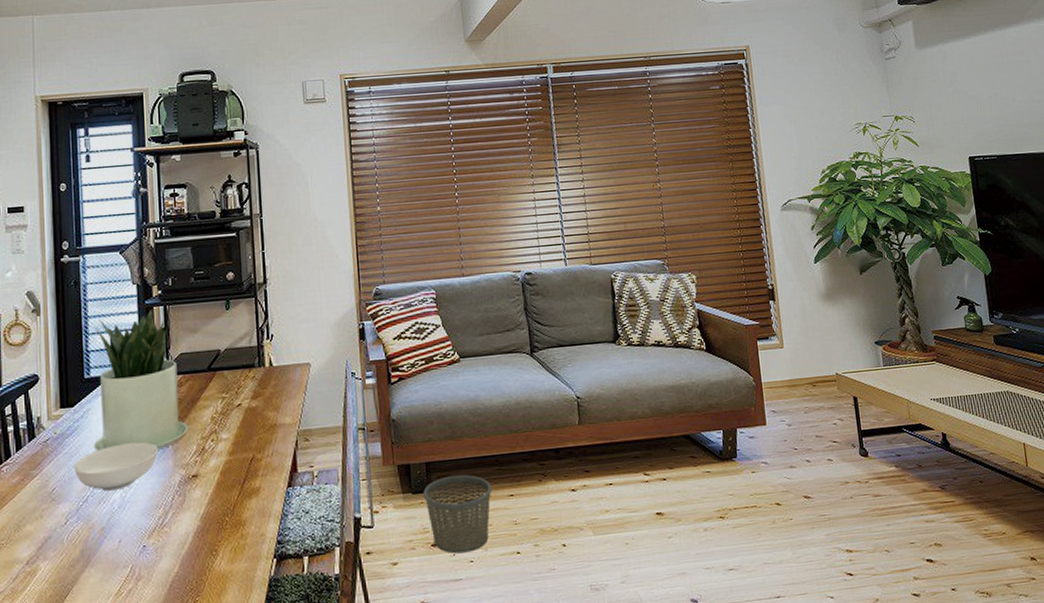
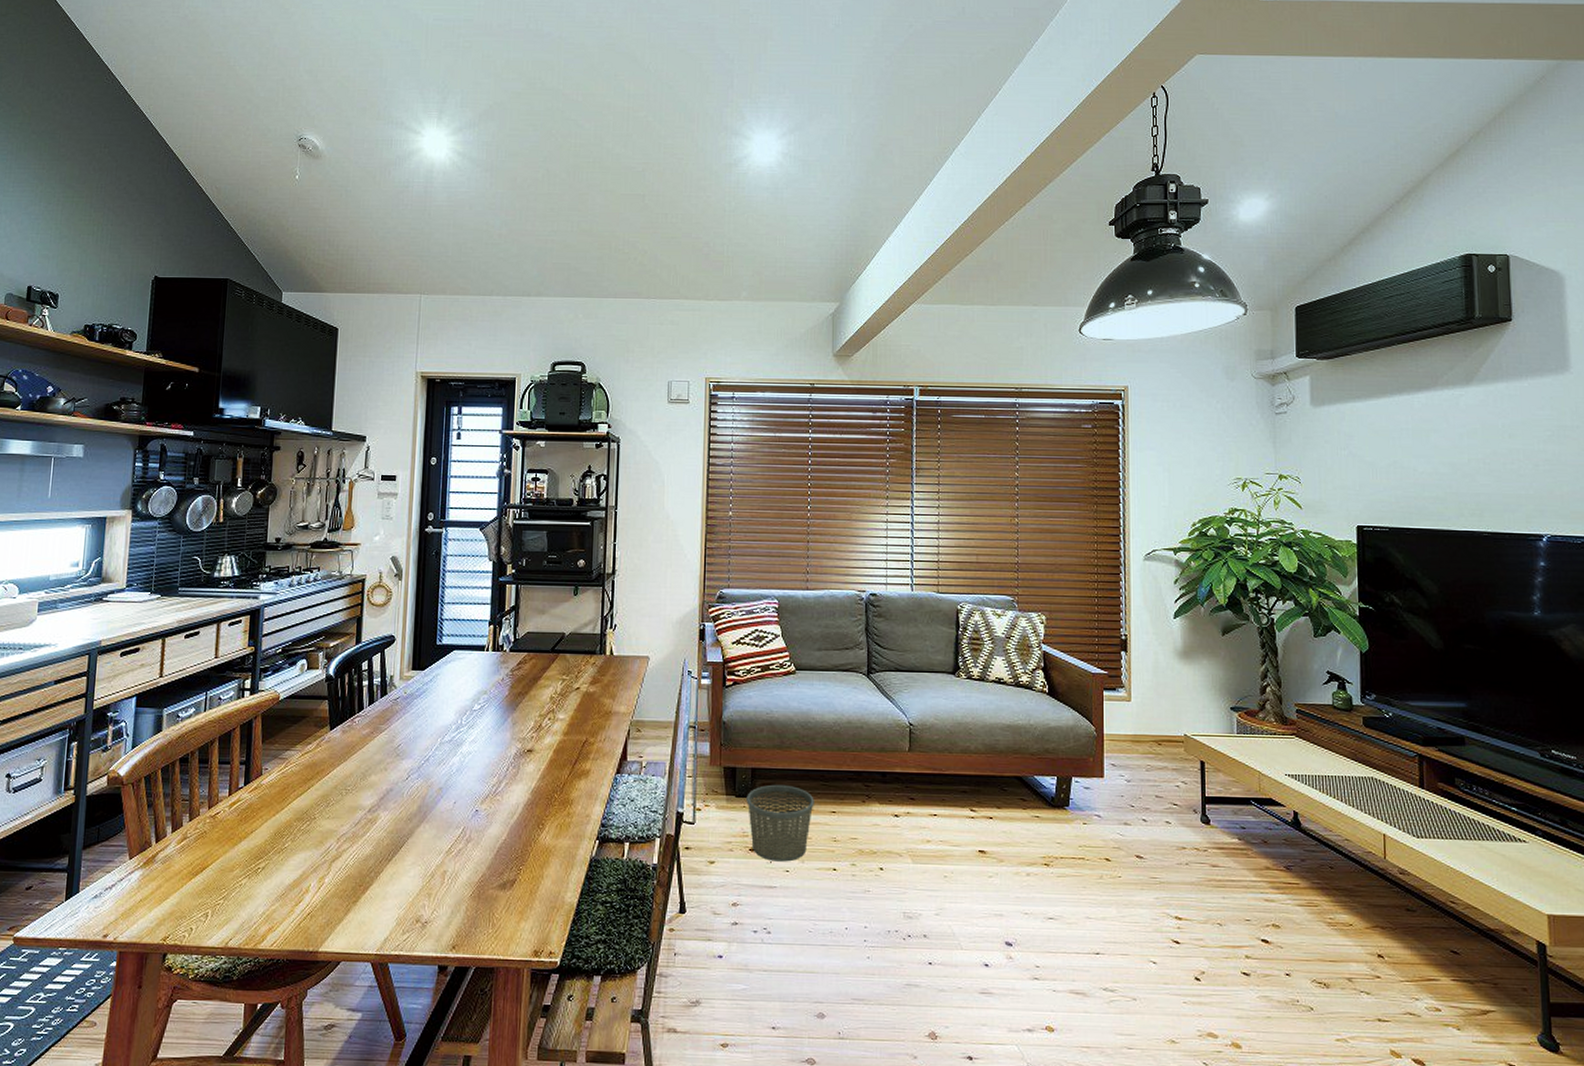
bowl: present [73,442,158,491] -> none [418,711,498,754]
planter: present [93,310,189,452] -> none [438,587,529,721]

